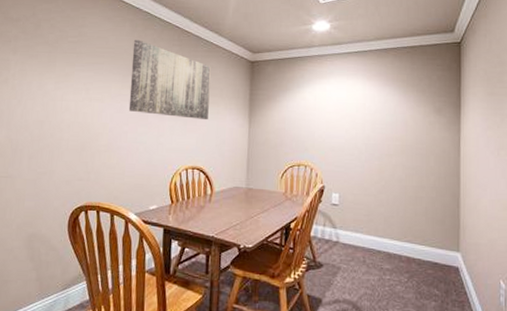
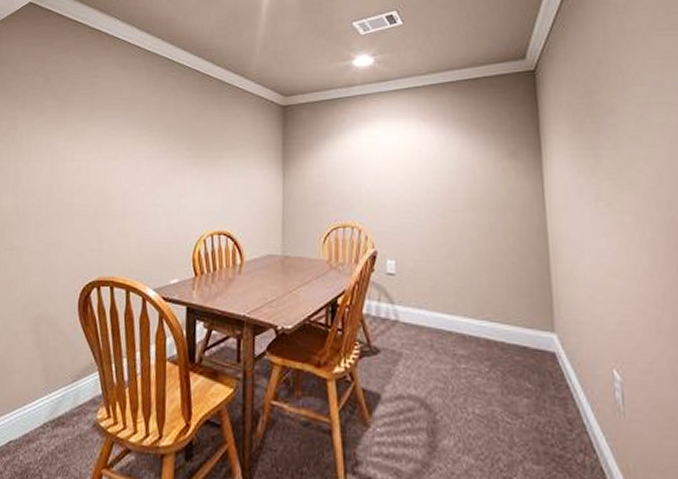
wall art: present [128,39,211,119] -> none [145,88,237,175]

